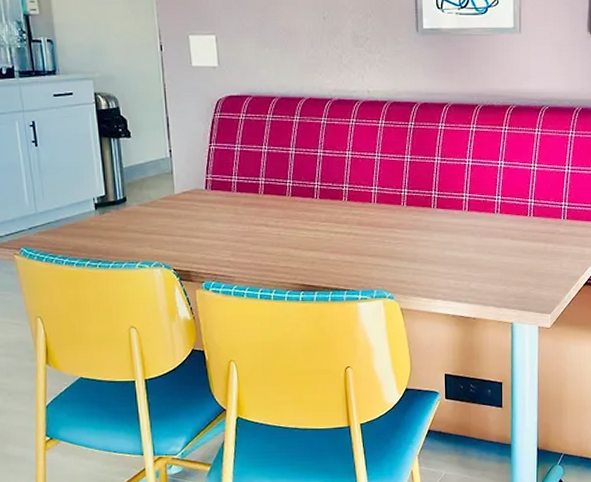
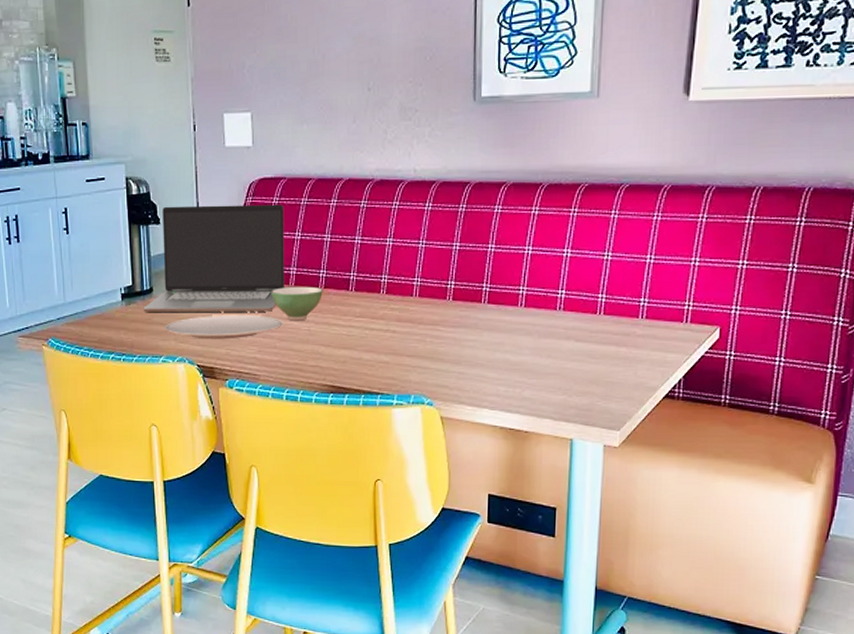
laptop: none [117,120,254,220] -> present [143,204,284,312]
plate: none [140,221,254,245] -> present [165,314,283,340]
bowl: none [240,194,290,227] -> present [270,286,323,321]

